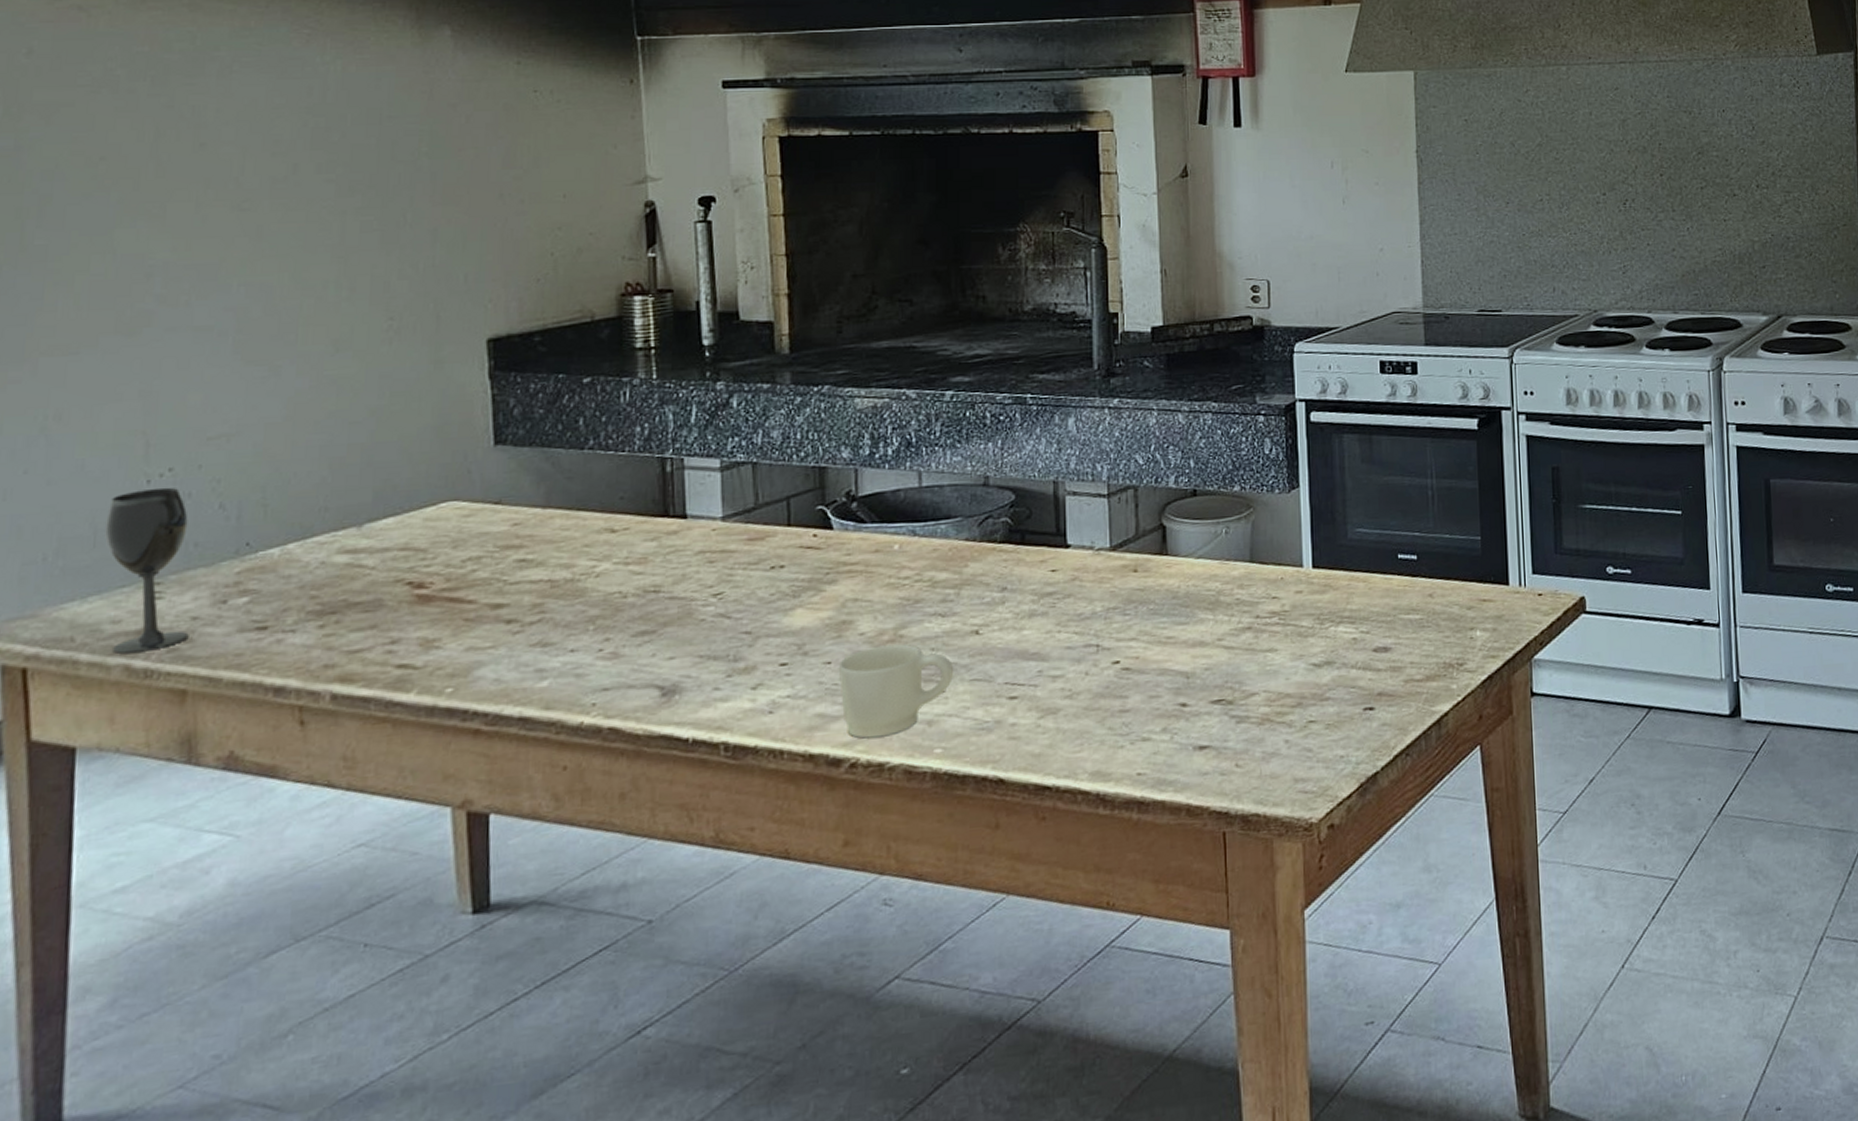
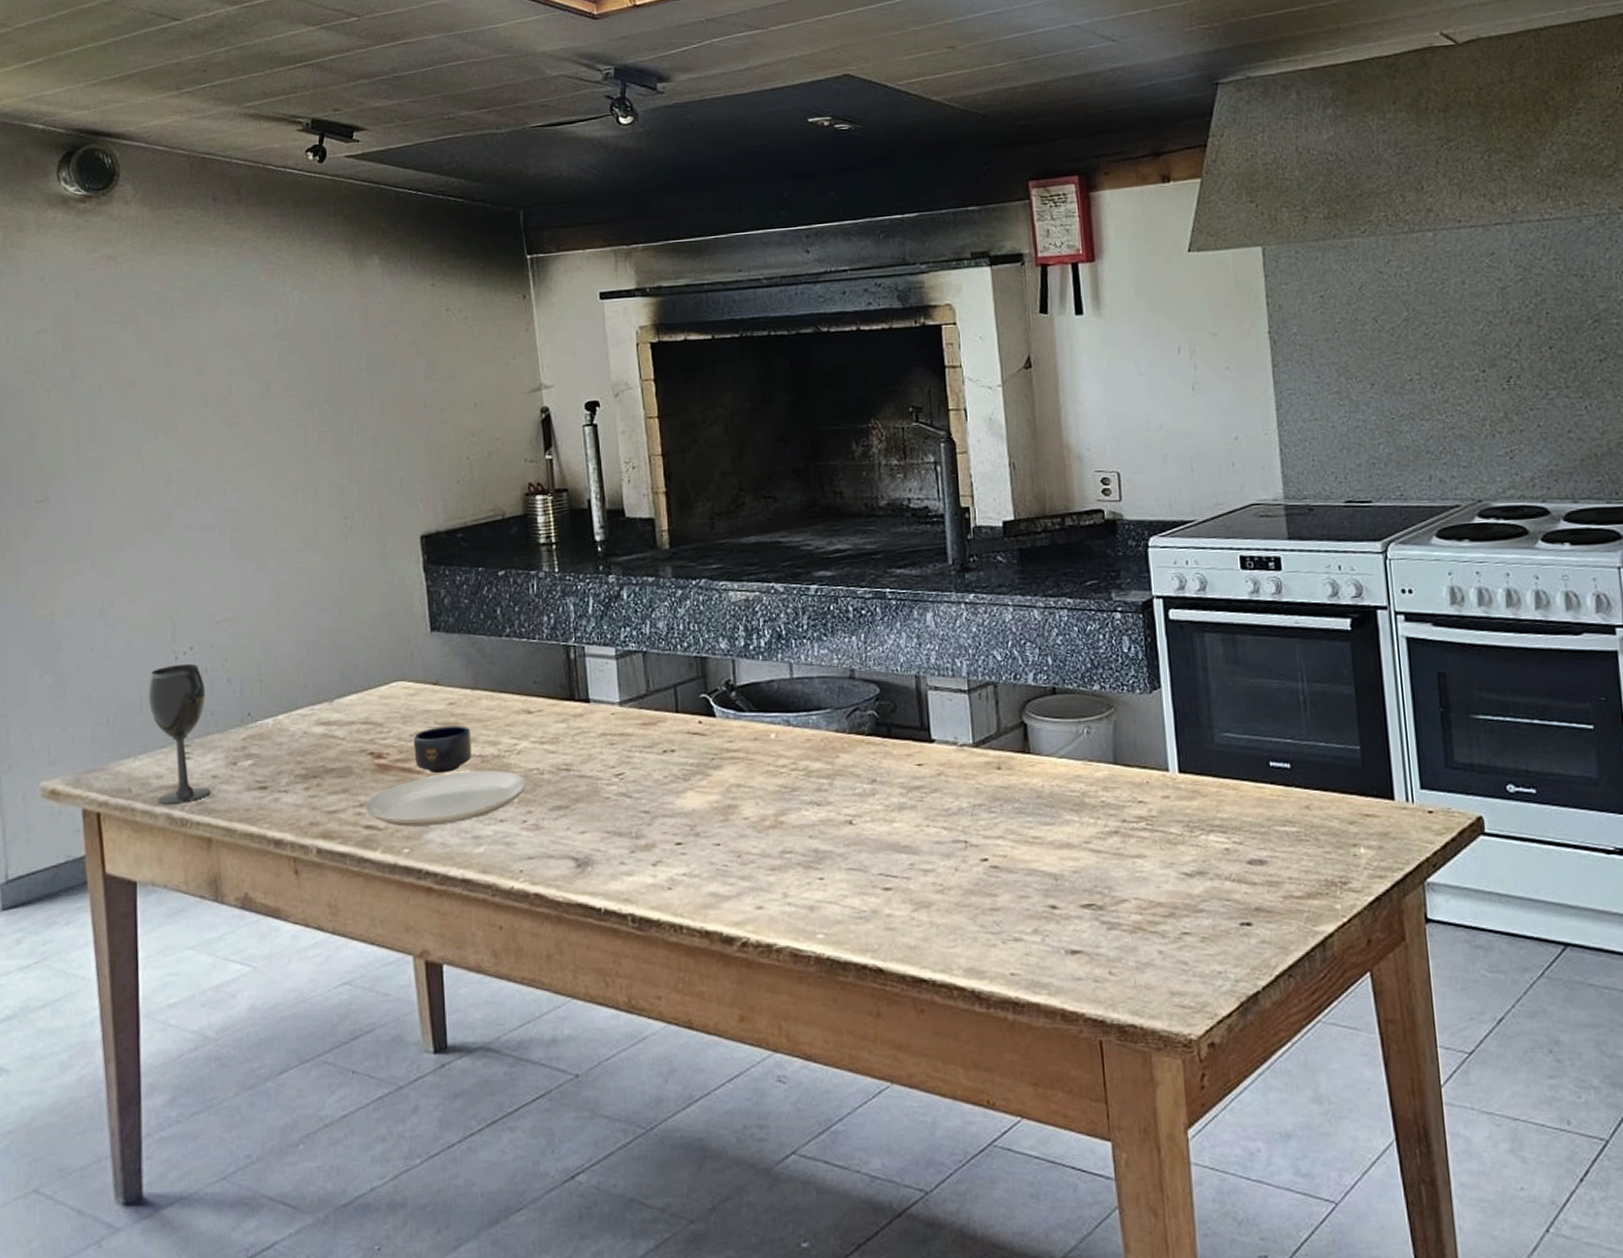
plate: none [398,595,605,664] -> present [365,770,526,827]
mug: none [464,548,540,603] -> present [413,725,472,774]
mug: present [838,644,954,739] -> none [726,830,832,919]

